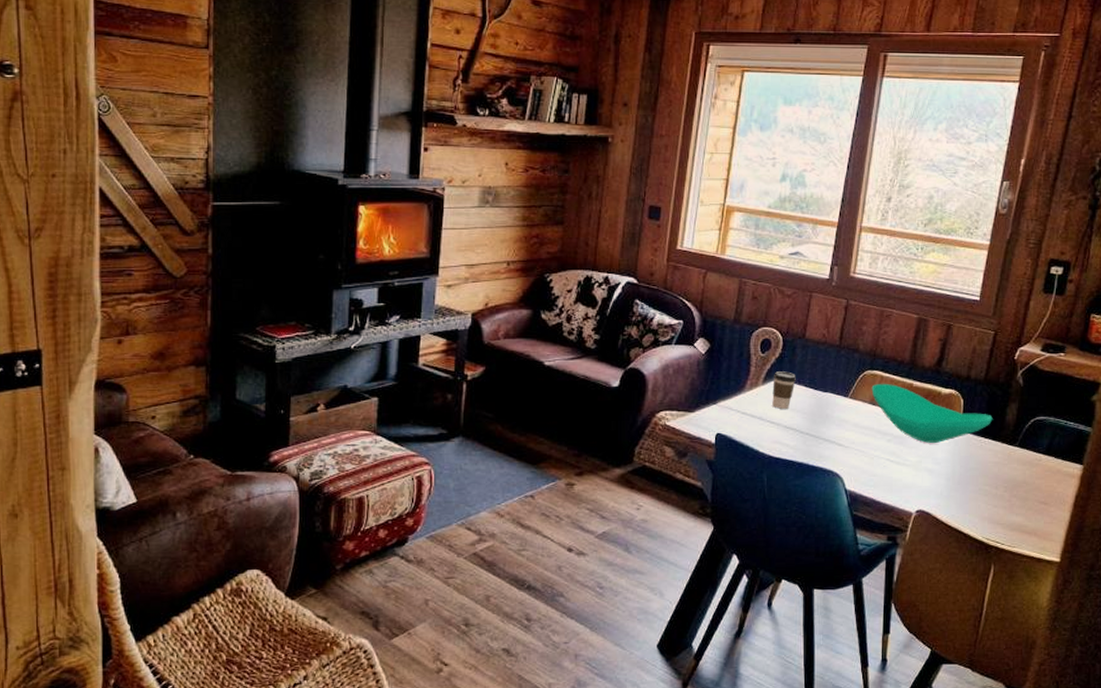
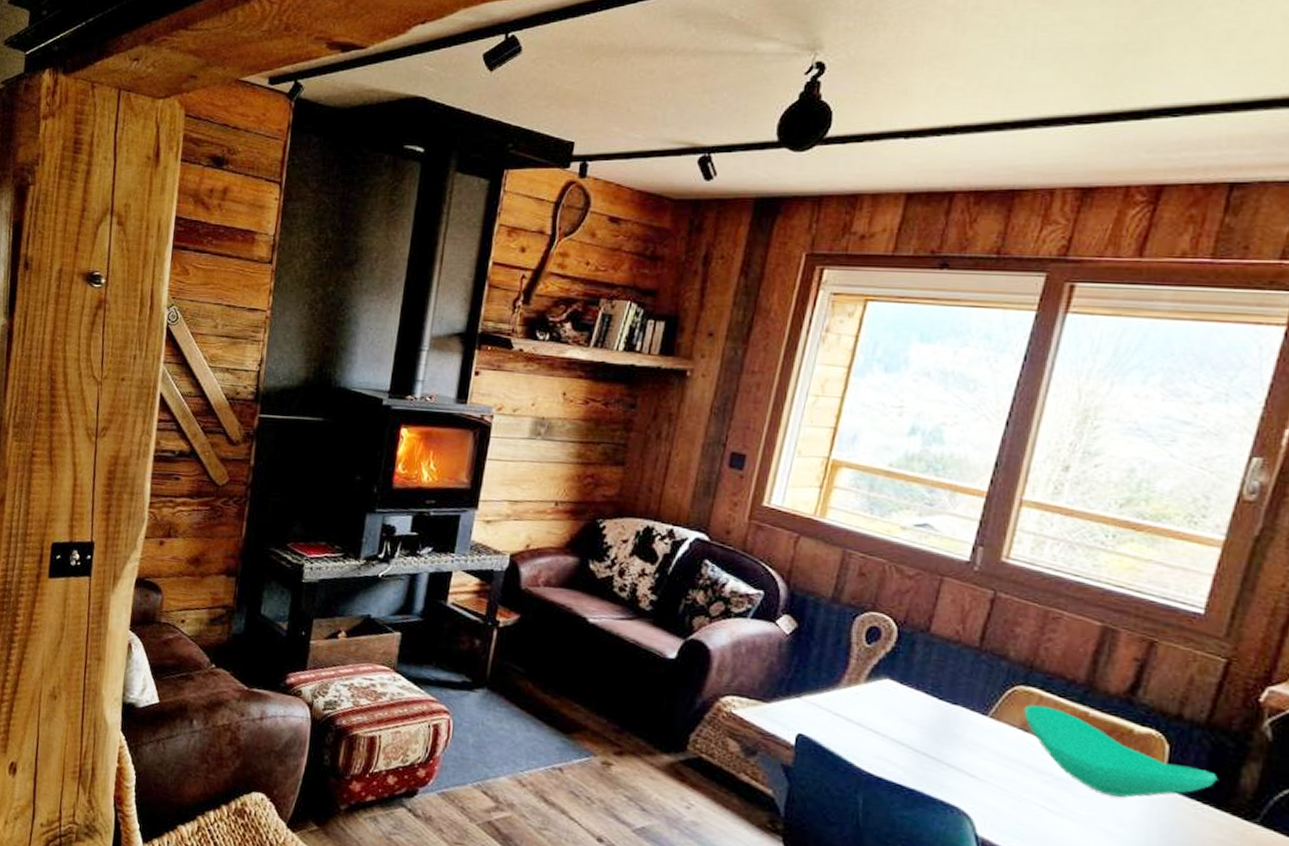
coffee cup: present [772,371,796,409] -> none [877,669,913,718]

